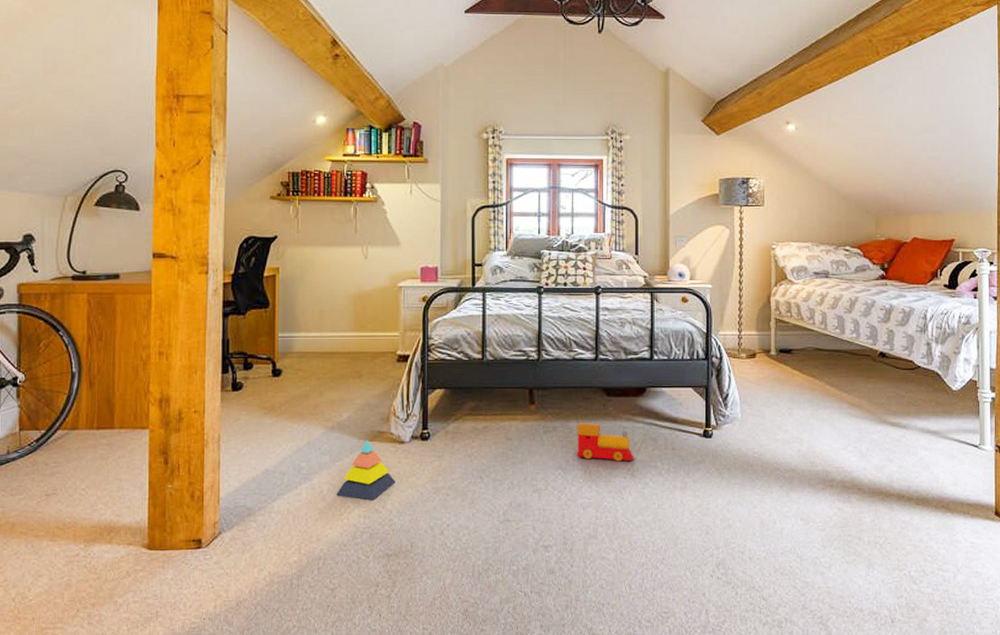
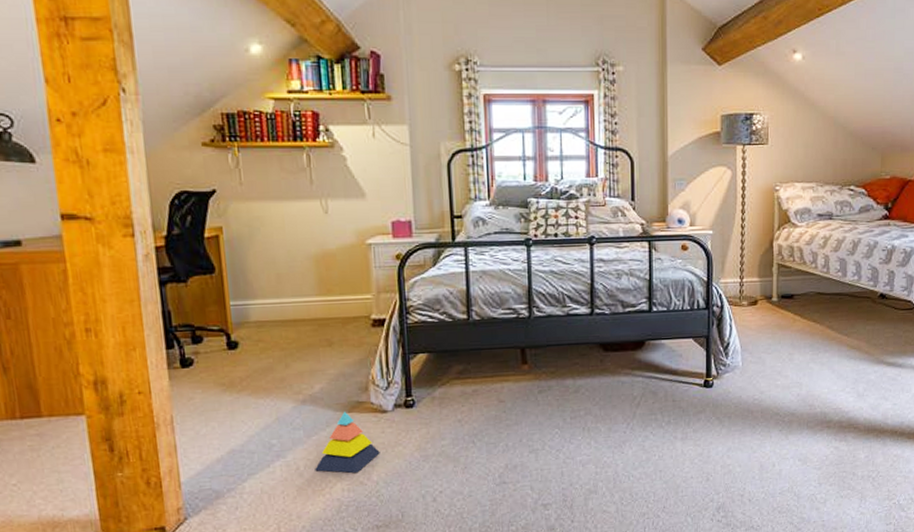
toy train: present [577,422,634,462] -> none [573,379,633,417]

